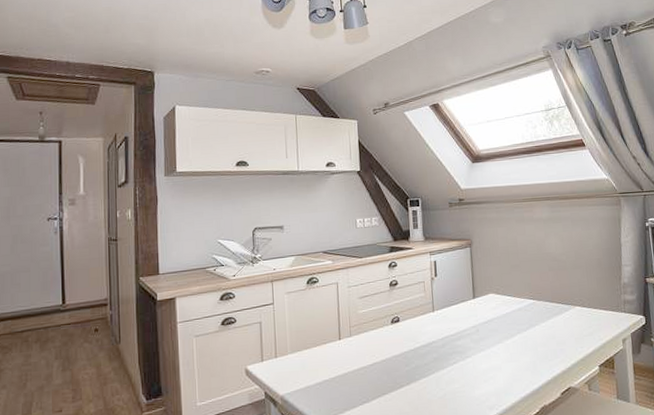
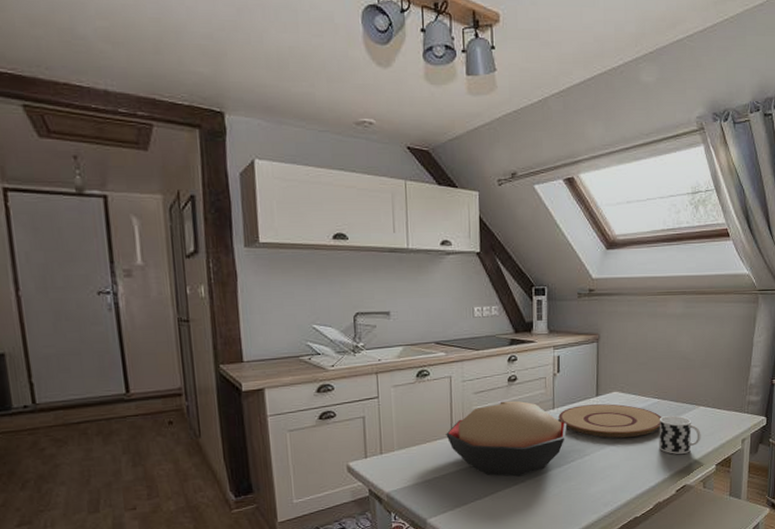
decorative bowl: none [334,304,448,379] -> present [446,401,567,477]
plate: none [438,305,539,339] -> present [558,404,662,438]
cup: none [536,316,581,356] -> present [659,415,701,455]

